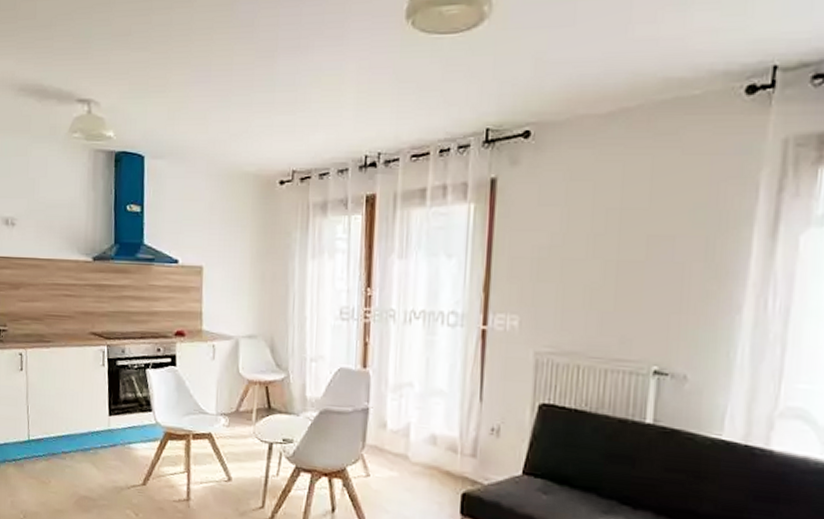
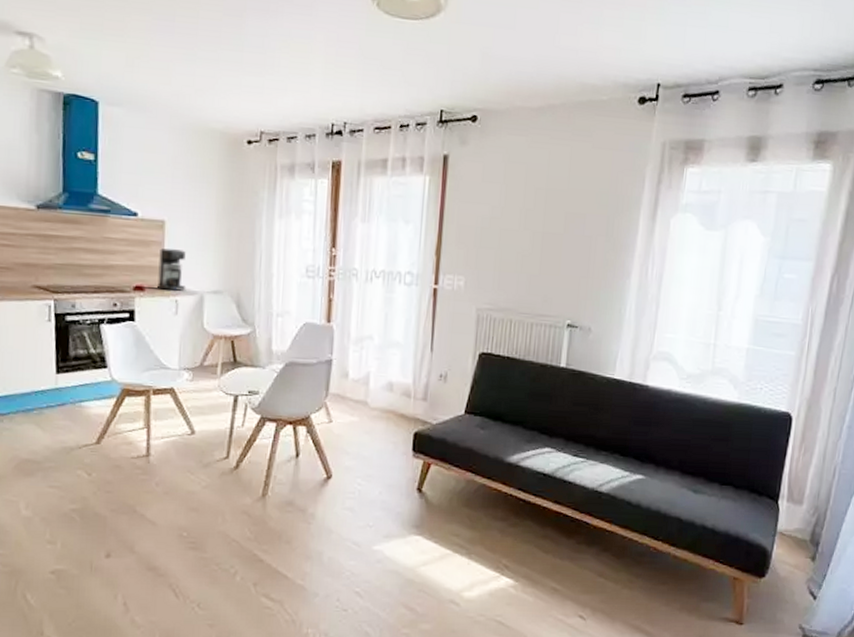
coffee maker: none [196,294,223,336] -> present [157,248,186,292]

